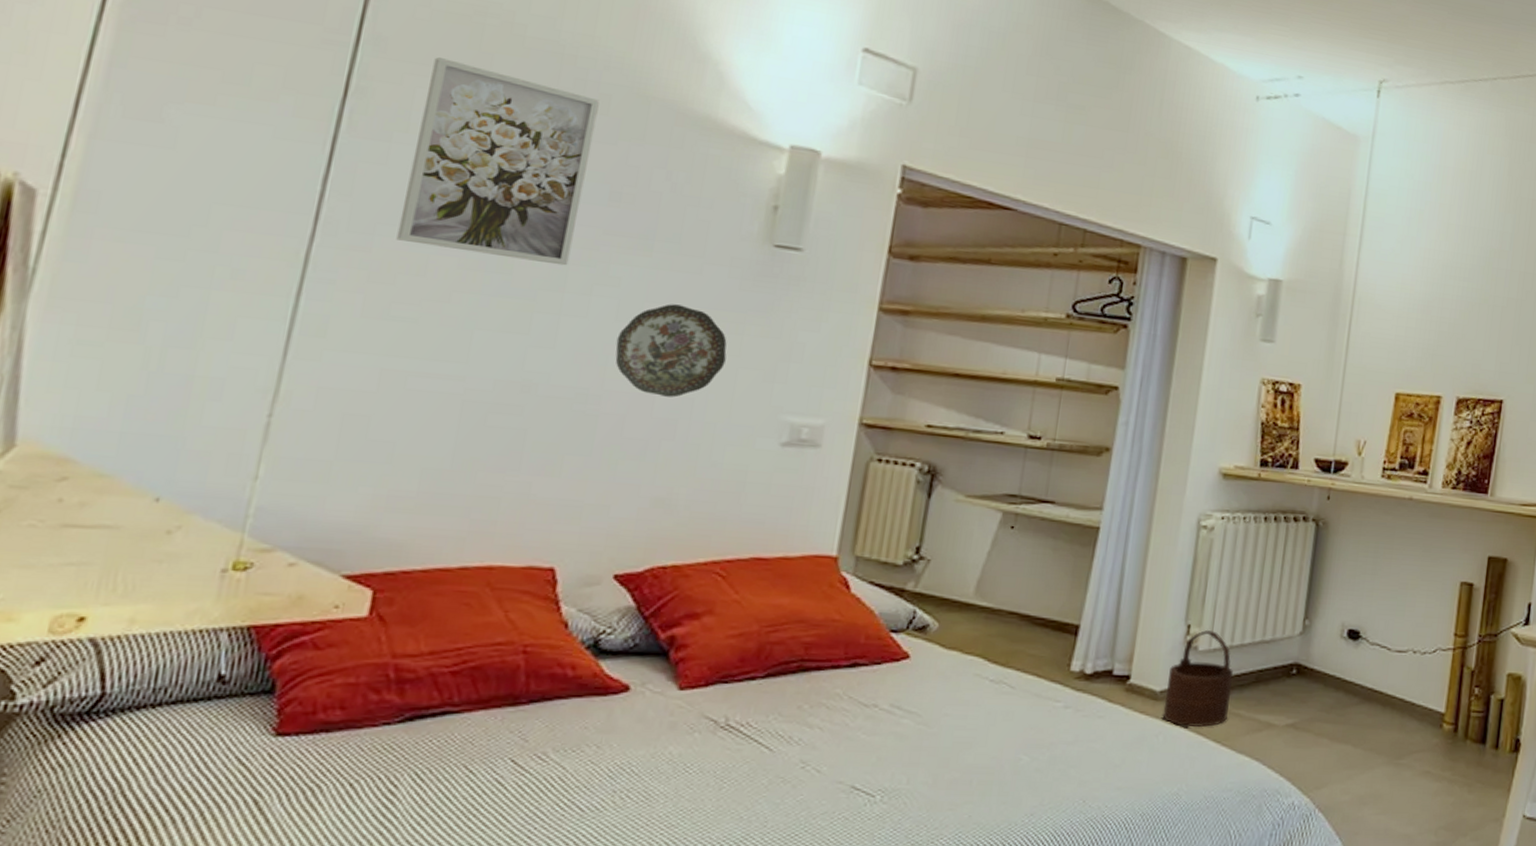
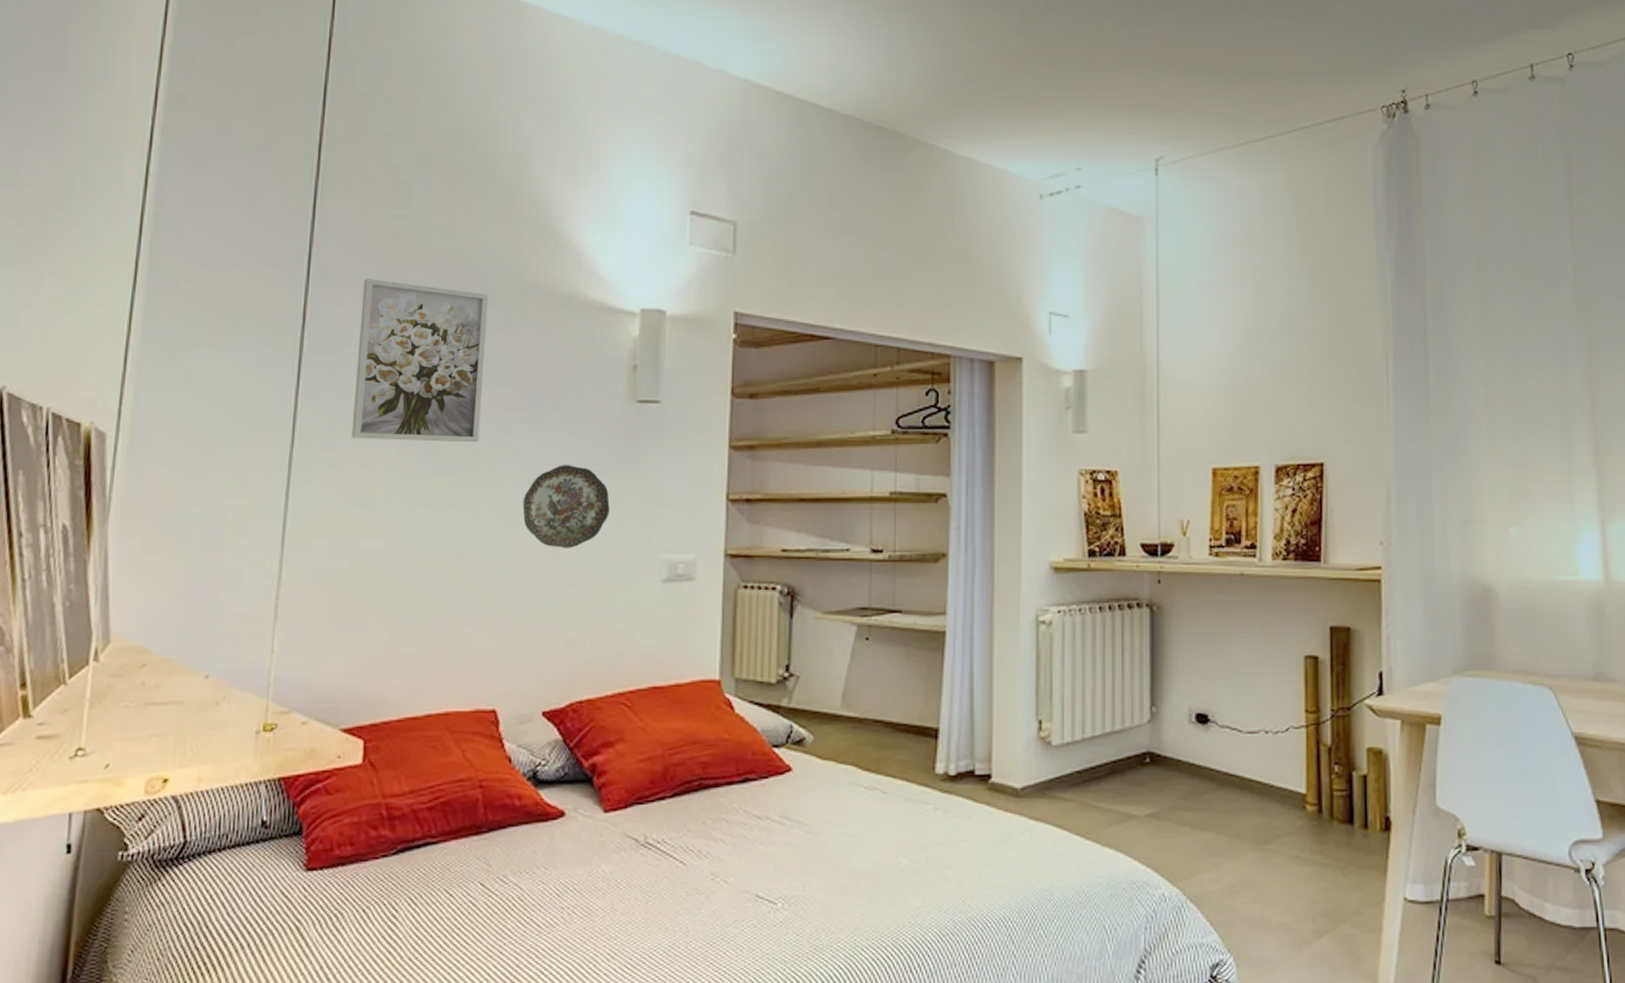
wooden bucket: present [1162,629,1233,727] -> none [1026,723,1088,823]

